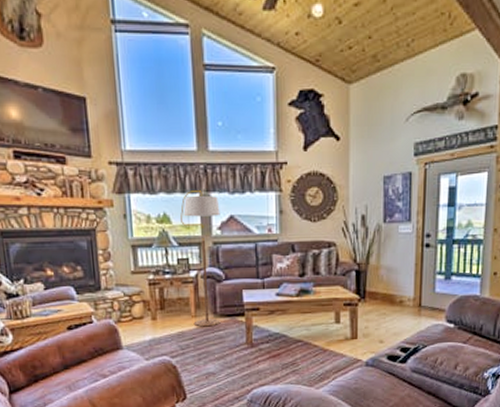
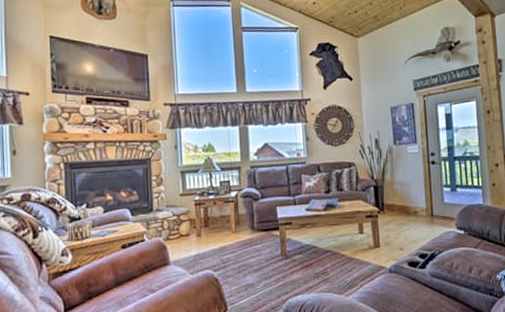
floor lamp: present [180,190,221,327] -> none [223,124,258,242]

